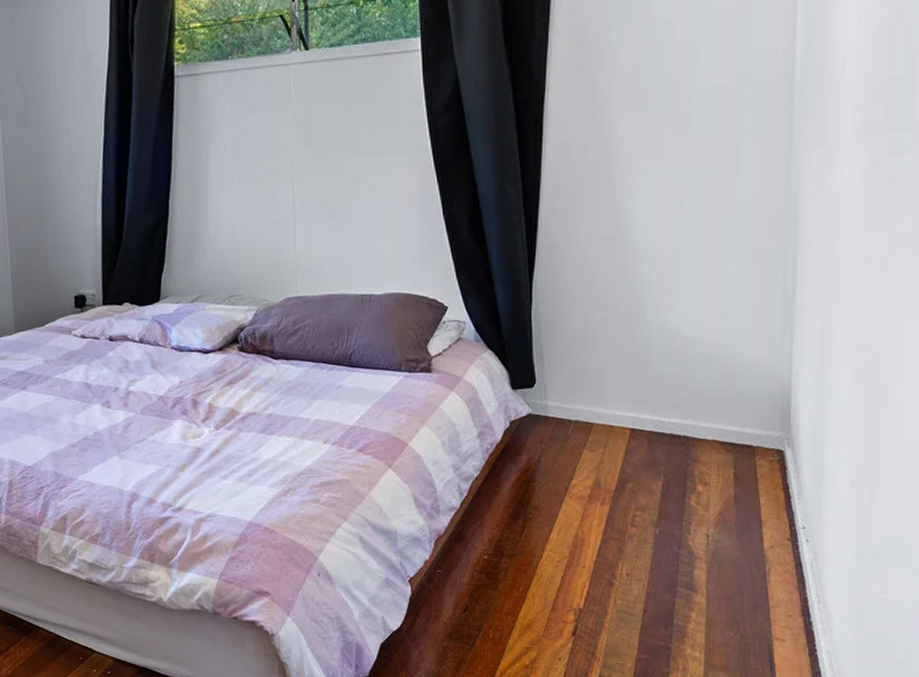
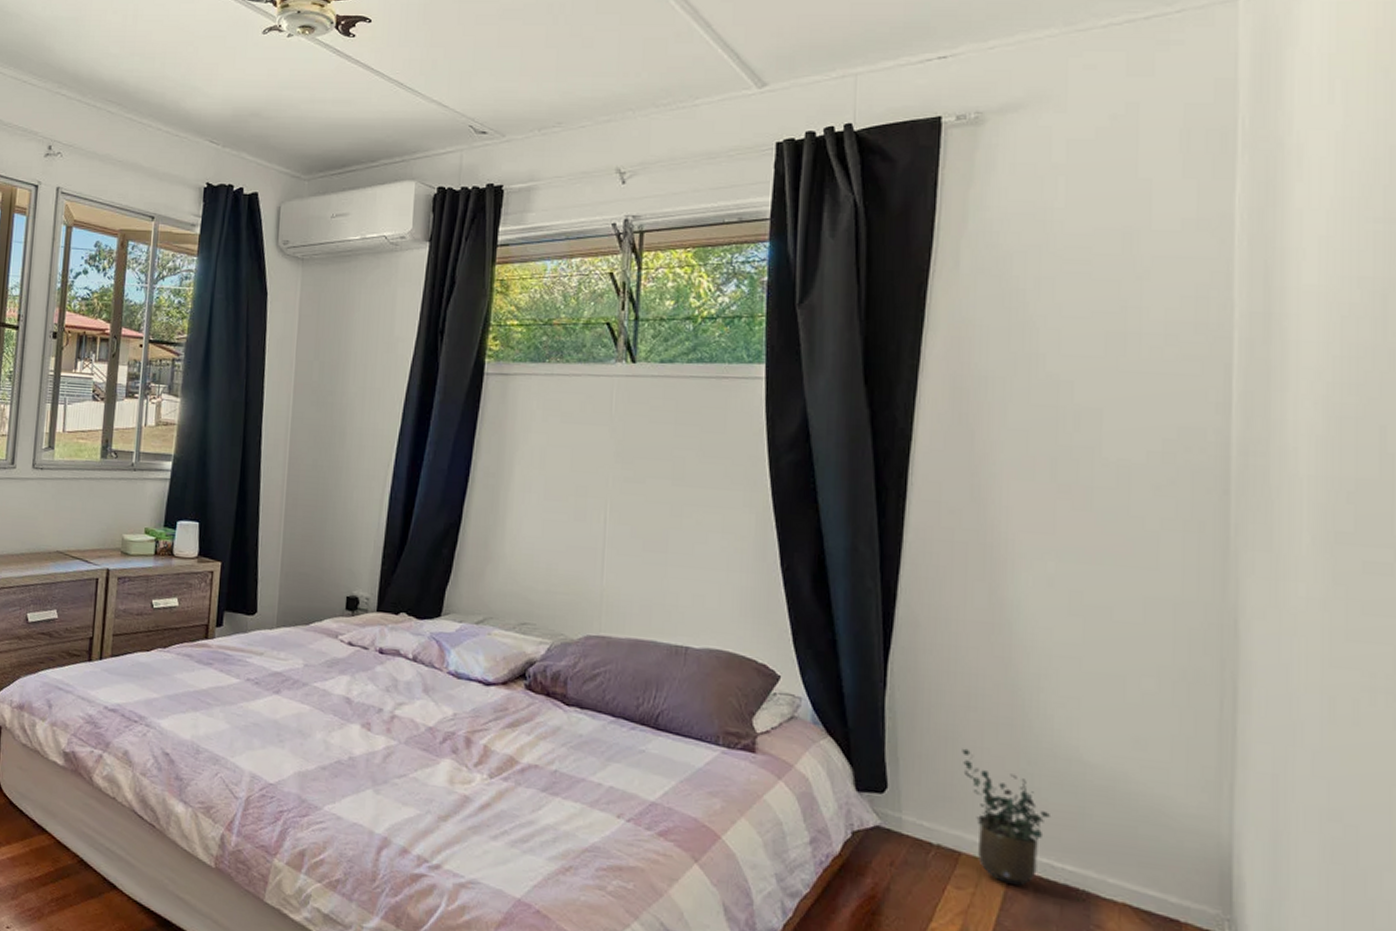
potted plant: none [592,341,660,441] -> present [962,748,1052,887]

